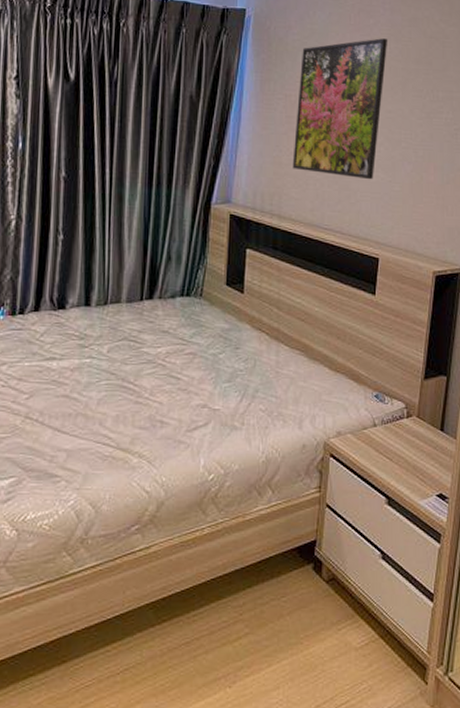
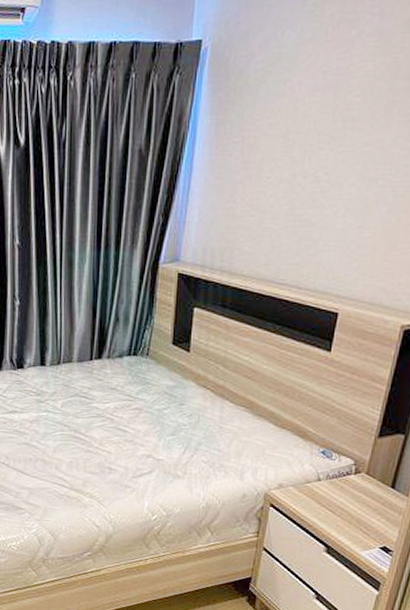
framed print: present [292,38,388,180] -> none [247,53,374,227]

